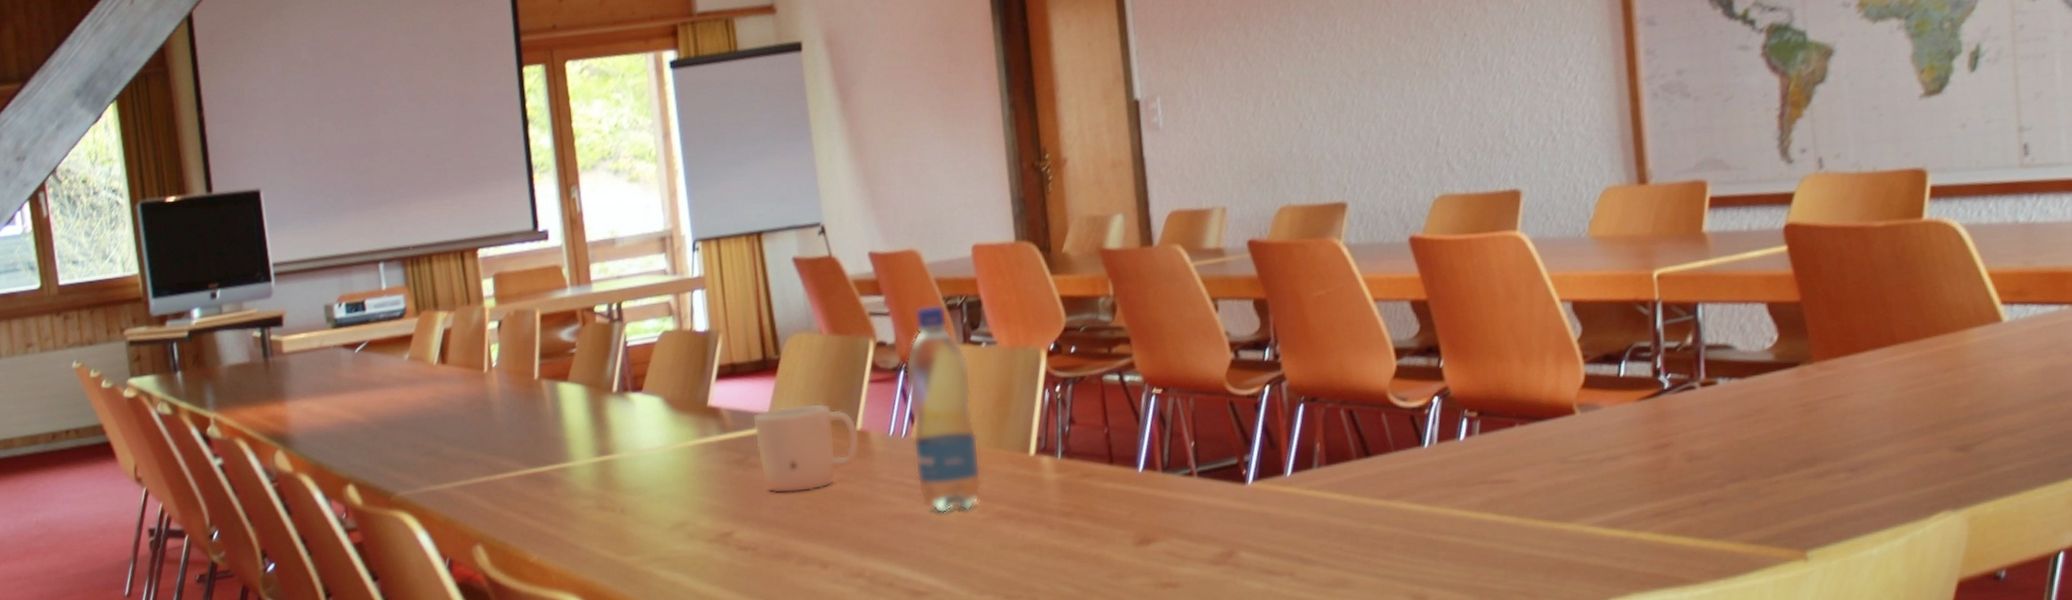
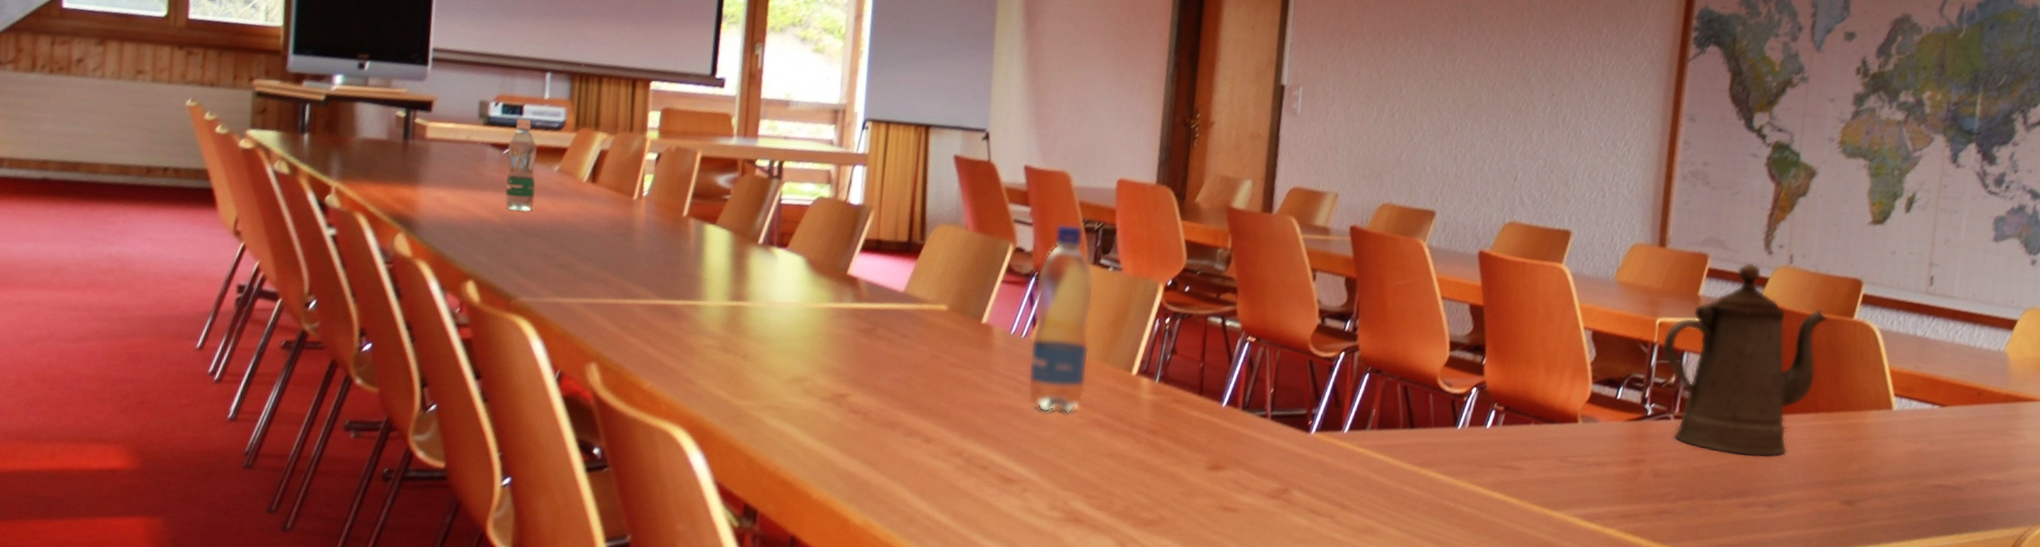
bottle: none [358,313,393,408] -> present [505,118,537,212]
mug: present [754,403,860,494] -> none [885,288,984,370]
coffee pot: none [1666,178,1888,418] -> present [1661,262,1829,458]

